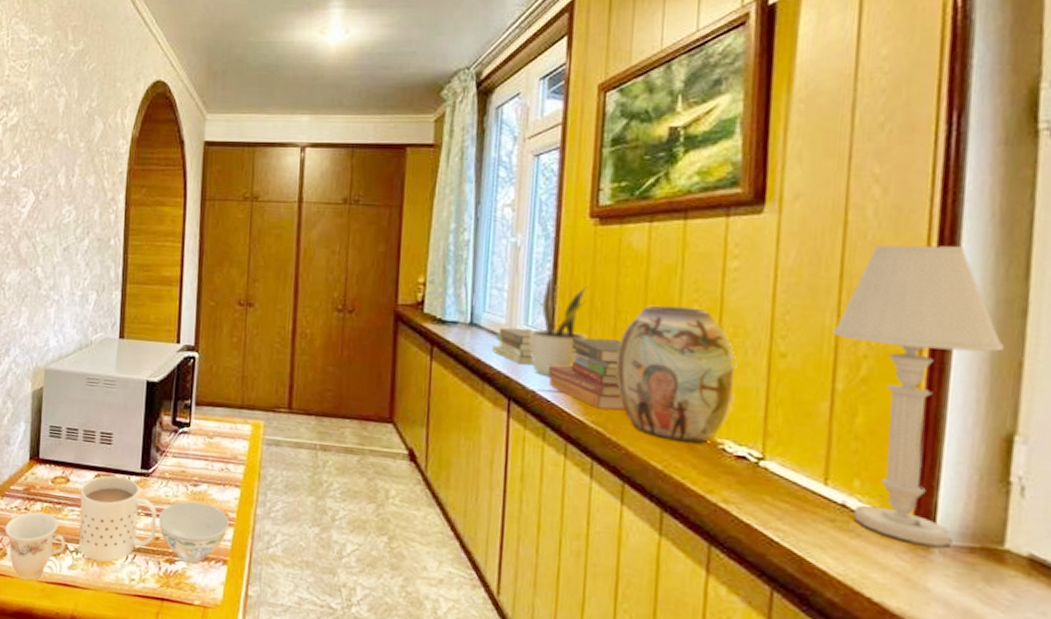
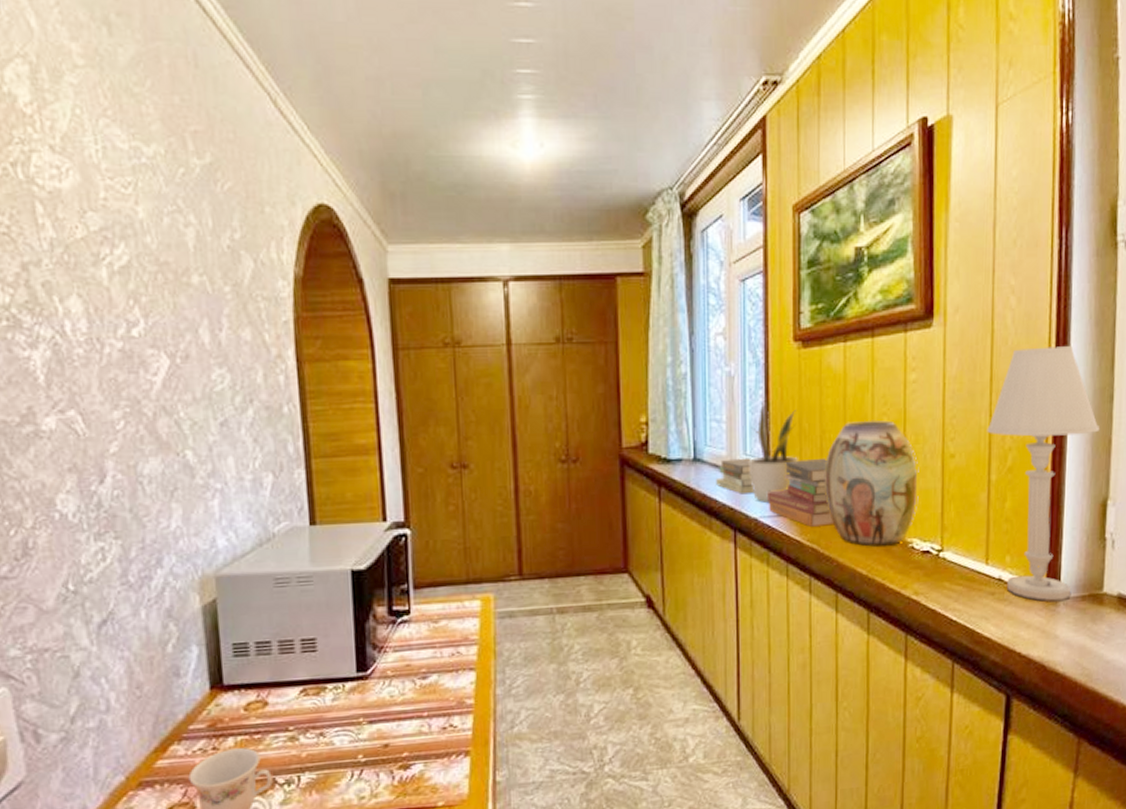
mug: present [78,475,157,562] -> none [284,685,384,788]
bowl: present [158,501,229,564] -> none [384,694,467,764]

